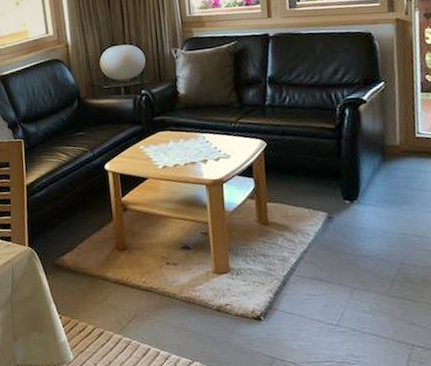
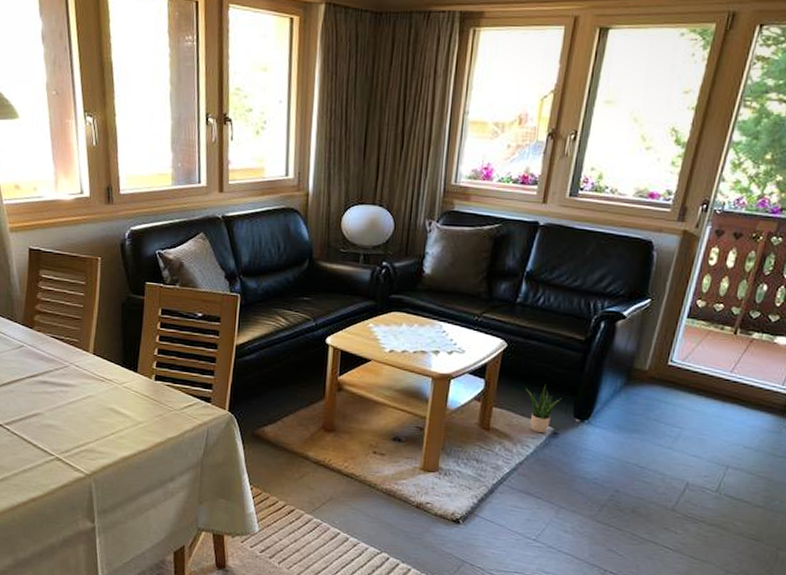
potted plant: none [292,174,327,219] -> present [525,384,561,433]

